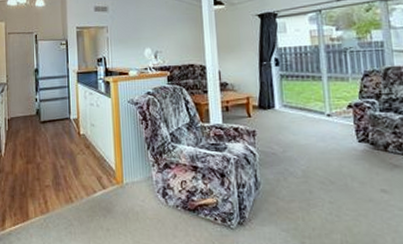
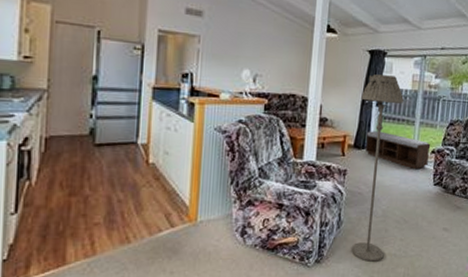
floor lamp: none [258,34,313,226] -> present [352,74,404,262]
bench: none [269,90,348,126] -> present [366,131,431,170]

